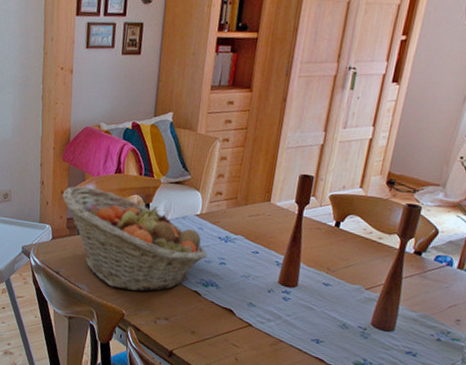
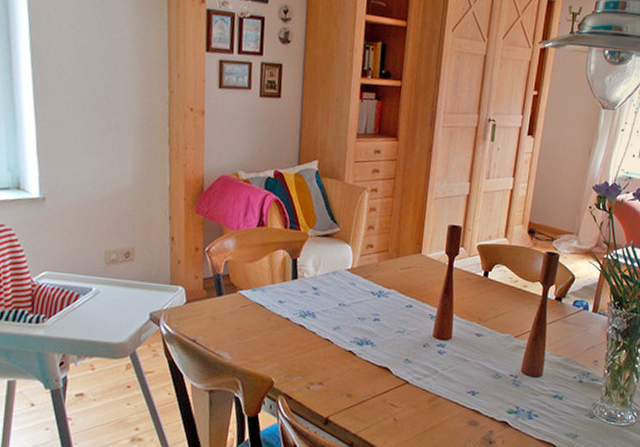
fruit basket: present [62,186,208,292] -> none [196,241,361,356]

